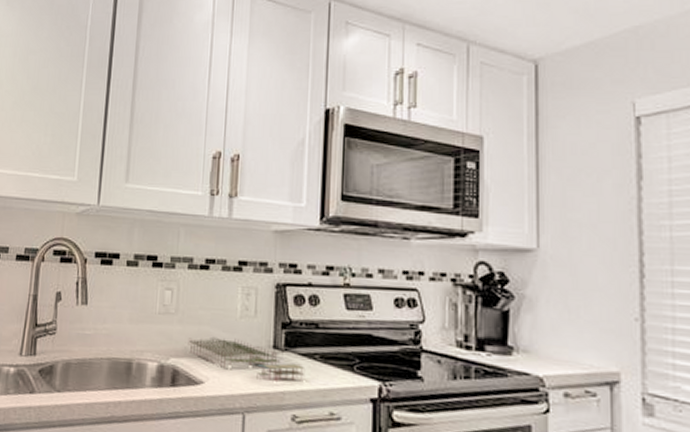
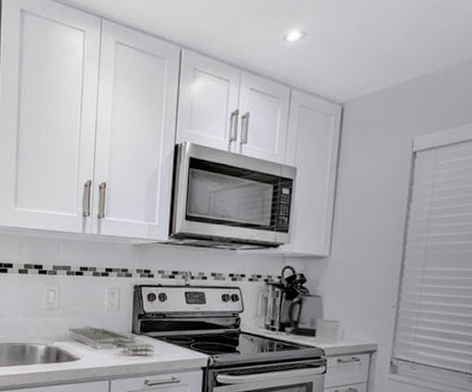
kettle: none [486,297,538,361] -> present [287,292,325,338]
mug: none [528,335,571,371] -> present [315,319,345,344]

